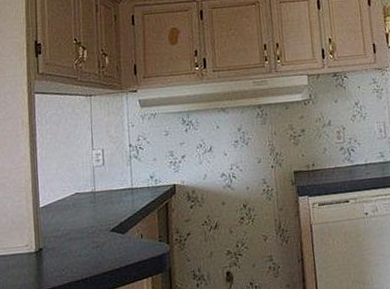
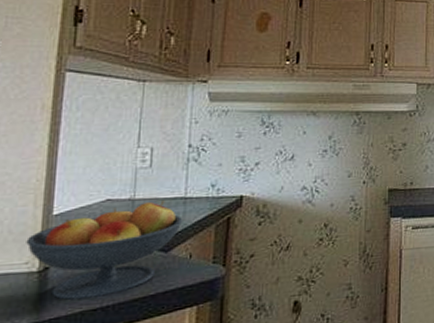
fruit bowl: none [24,192,133,274] -> present [26,200,183,300]

